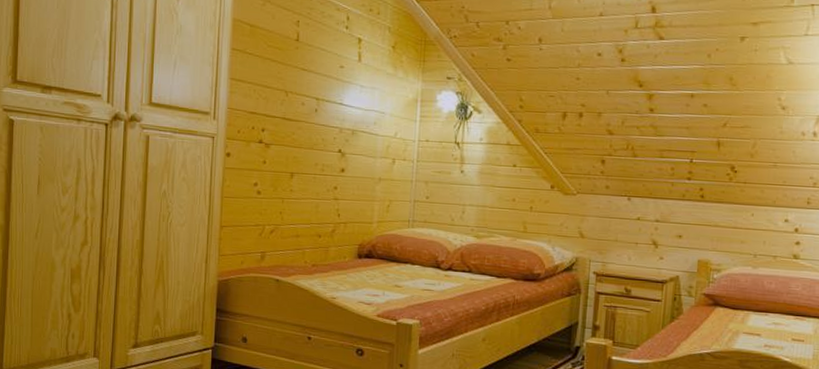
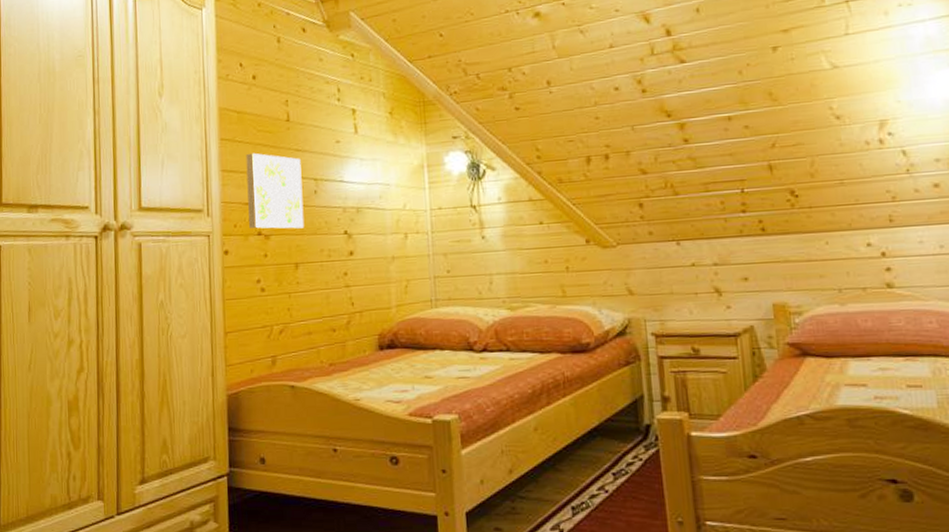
wall art: none [252,66,306,142] -> present [246,152,305,229]

